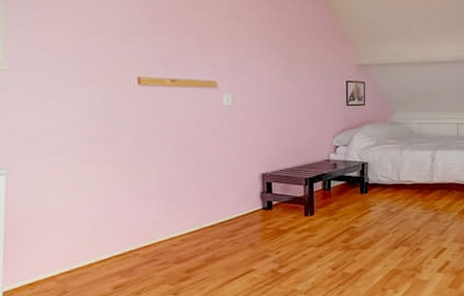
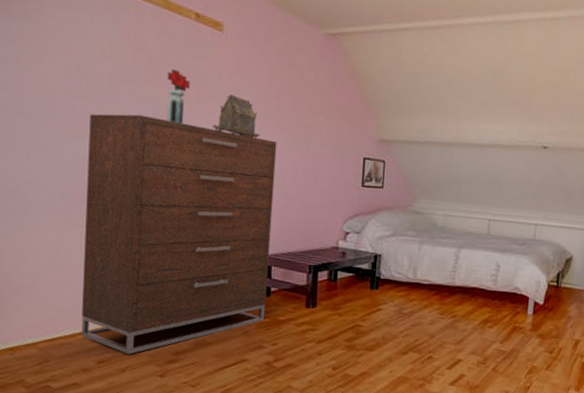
dresser: none [98,61,271,277] -> present [81,113,277,355]
potted flower: none [172,21,192,66] -> present [166,69,190,124]
decorative box: none [213,38,256,73] -> present [212,94,261,138]

